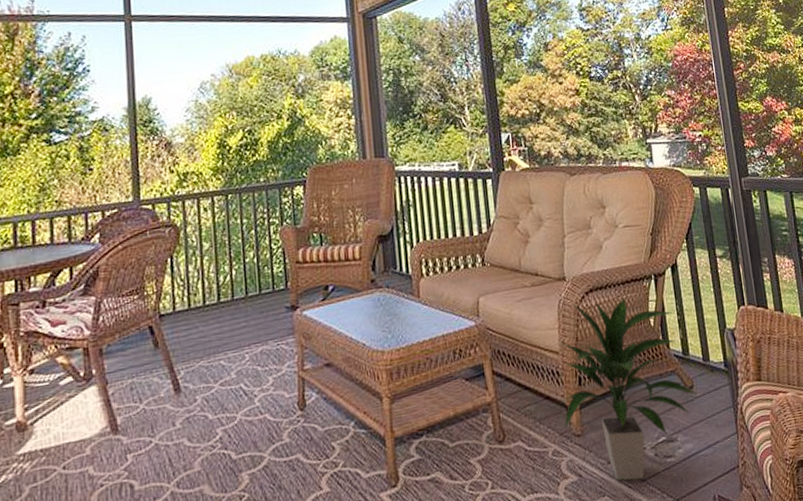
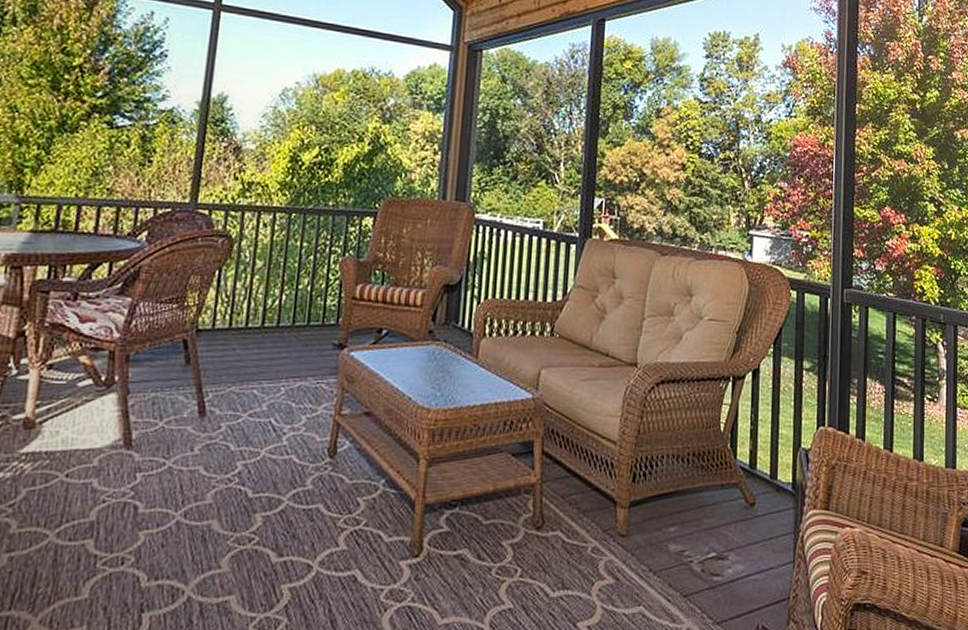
indoor plant: present [561,297,696,481] -> none [609,390,757,595]

